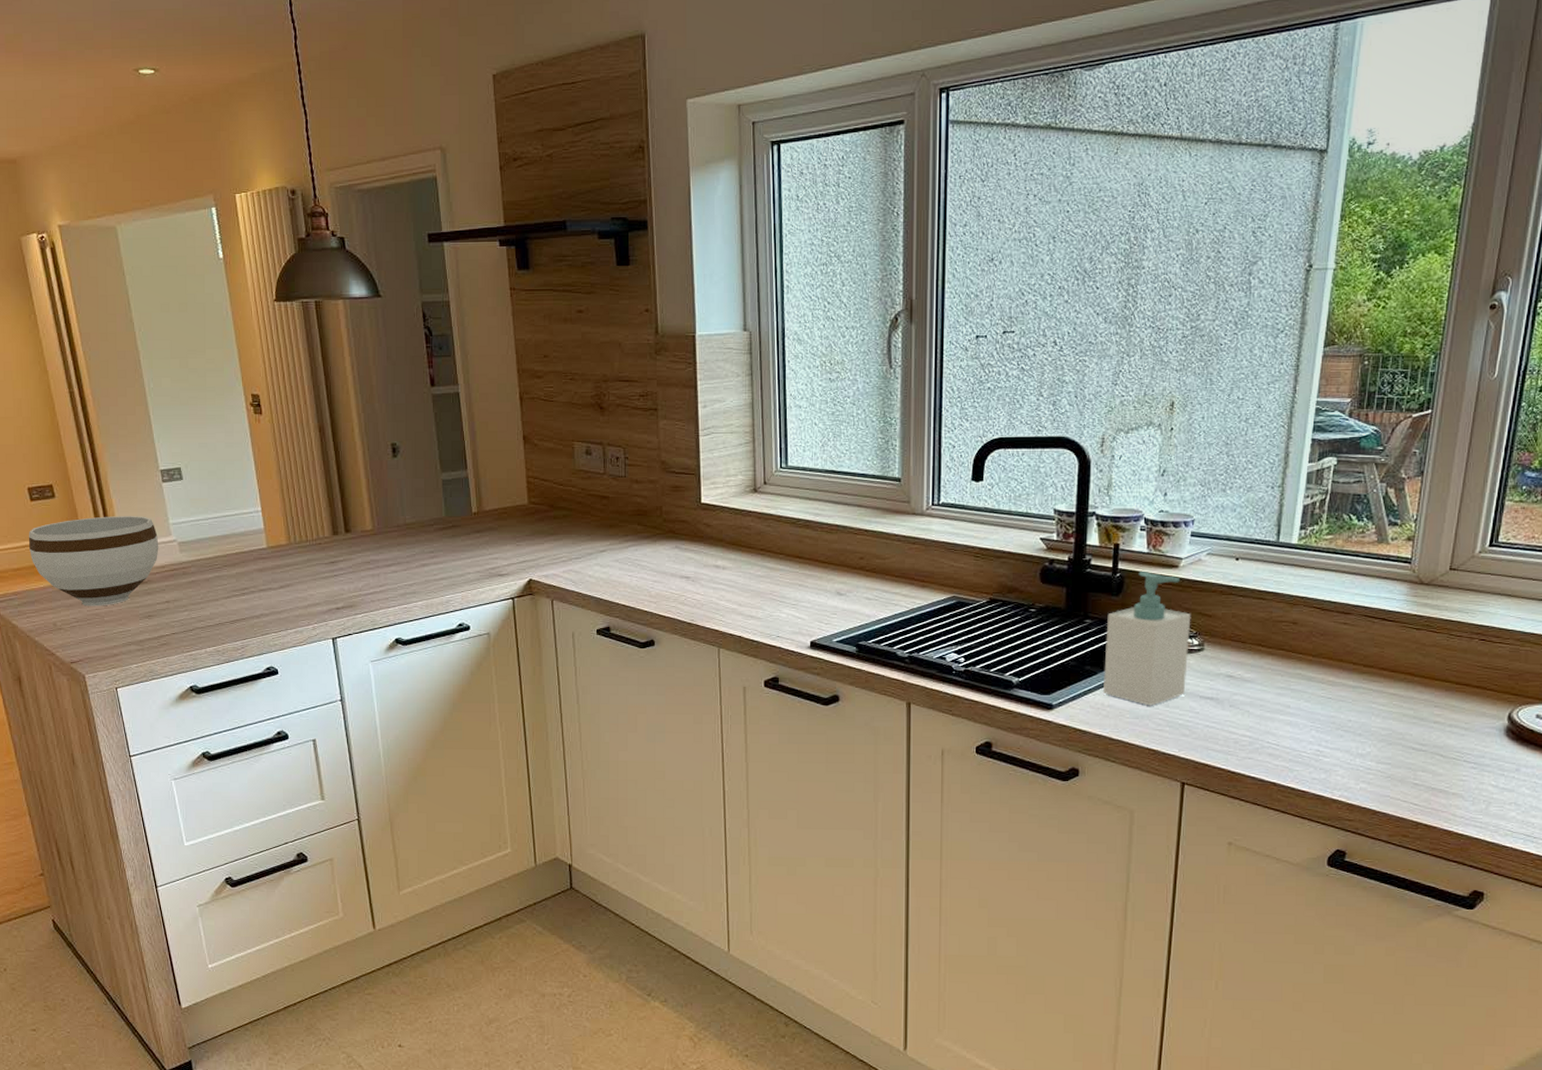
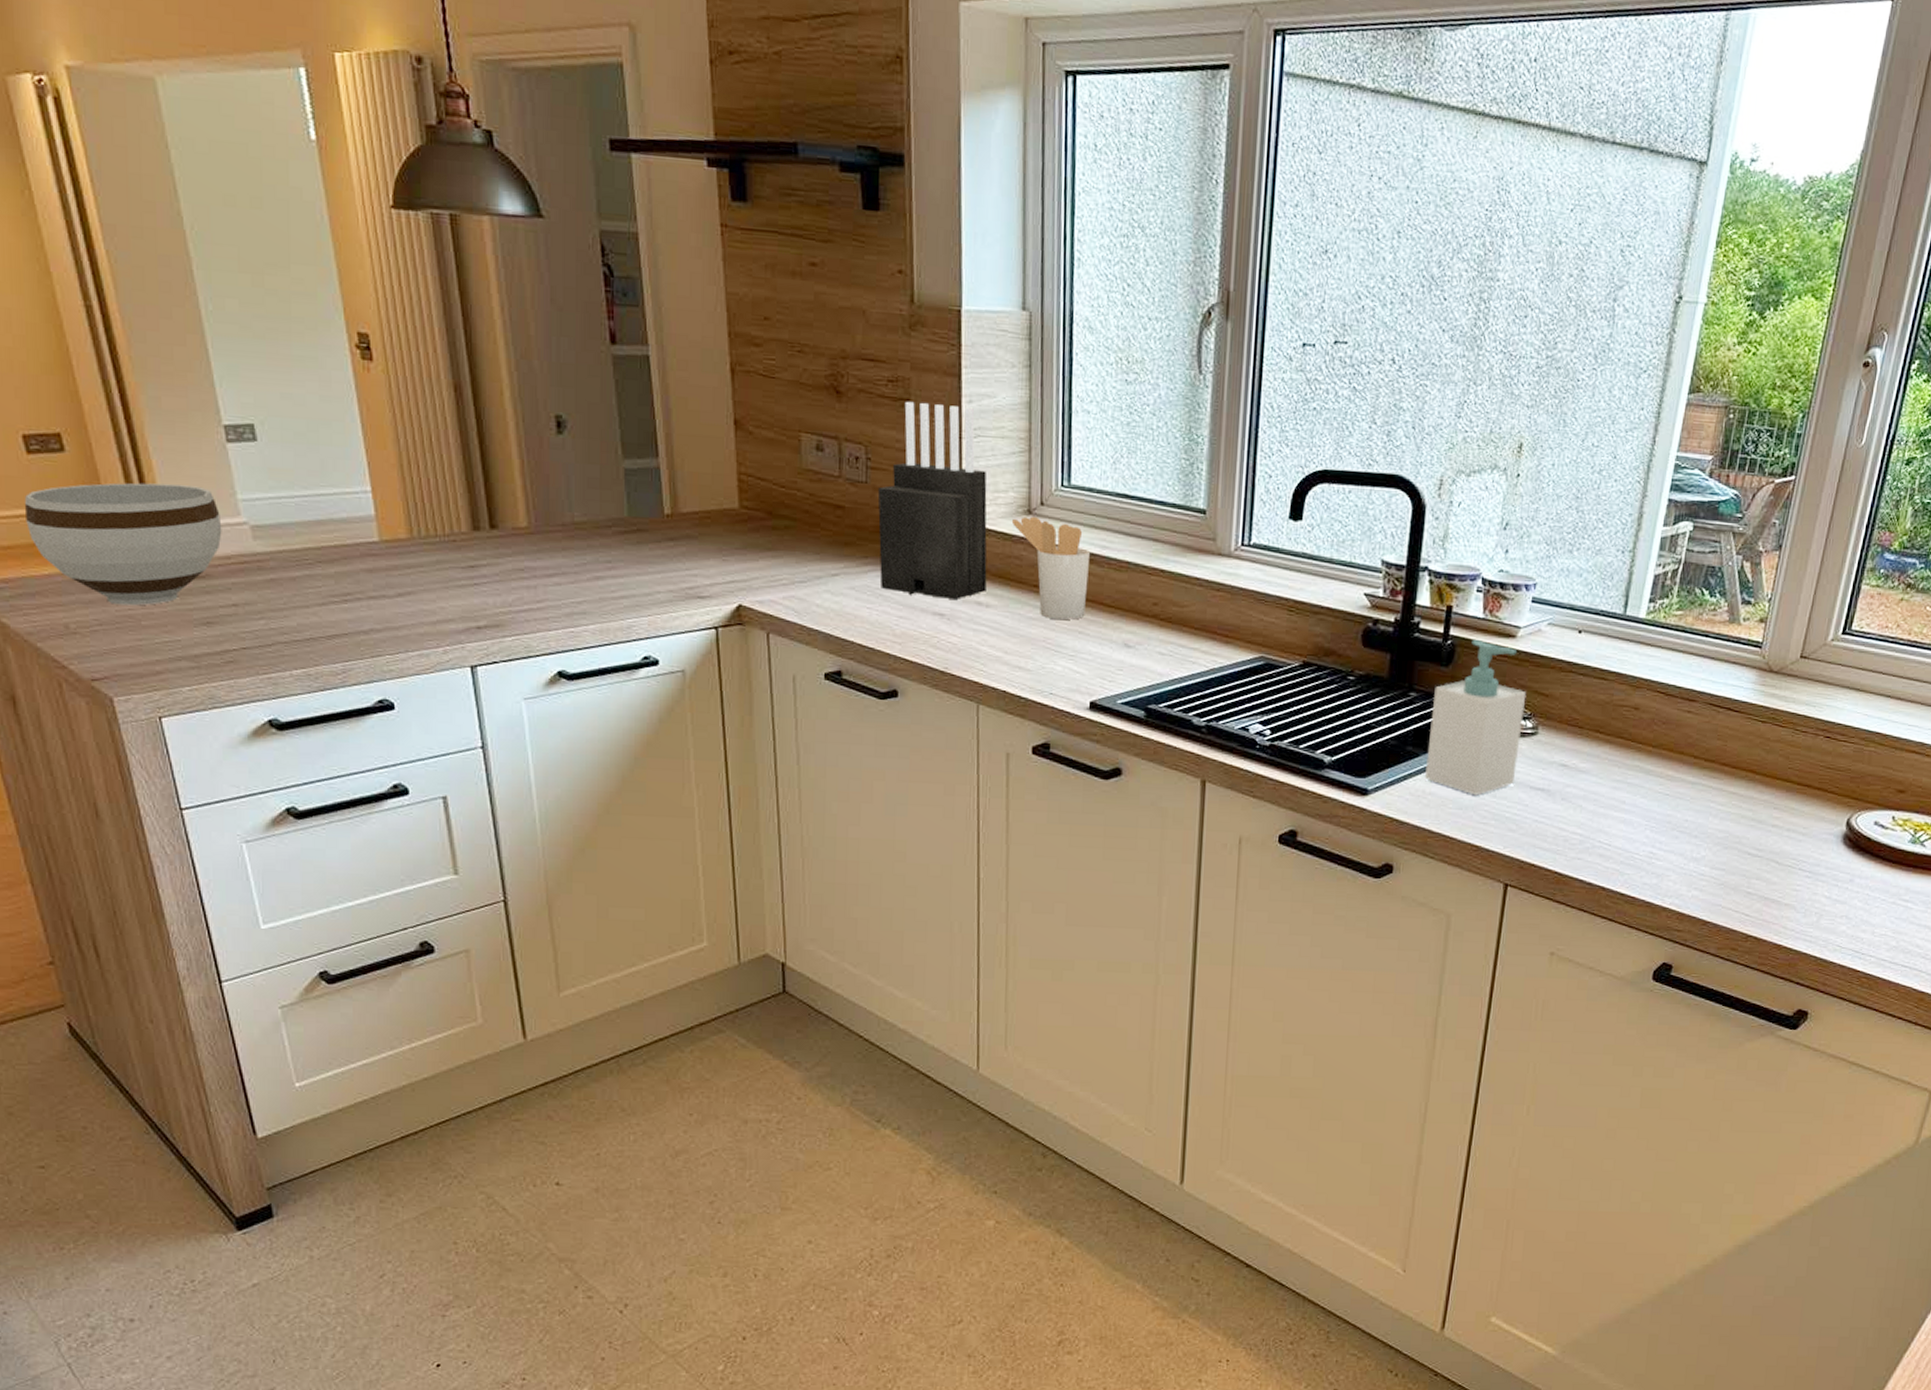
knife block: none [634,410,723,564] -> present [877,401,987,599]
utensil holder: none [741,494,806,575] -> present [1011,516,1091,620]

